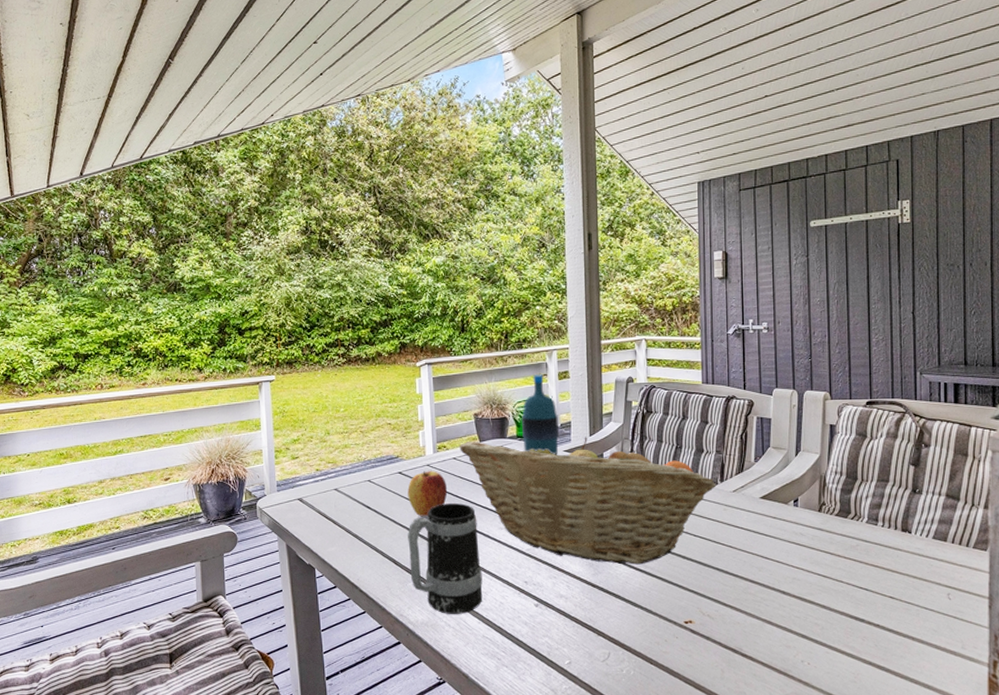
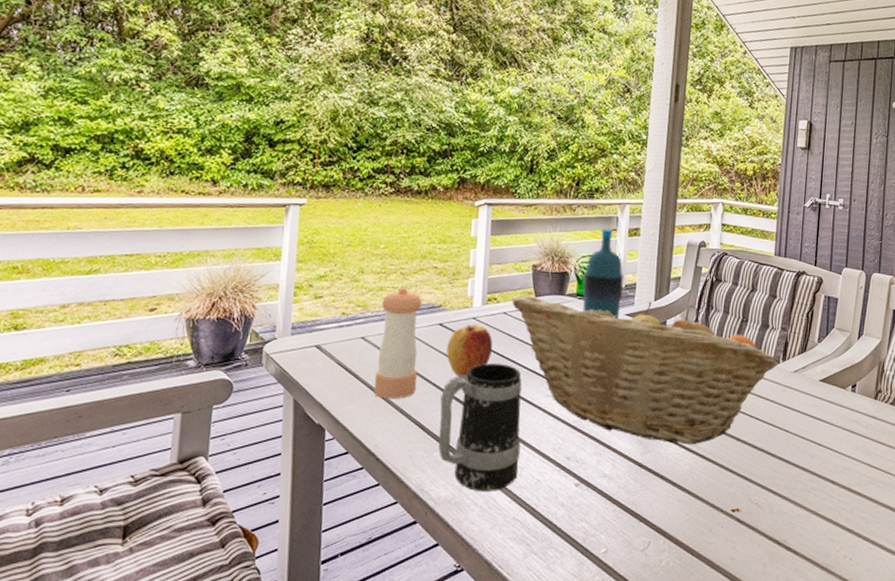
pepper shaker: none [348,444,385,540] -> present [373,288,422,400]

